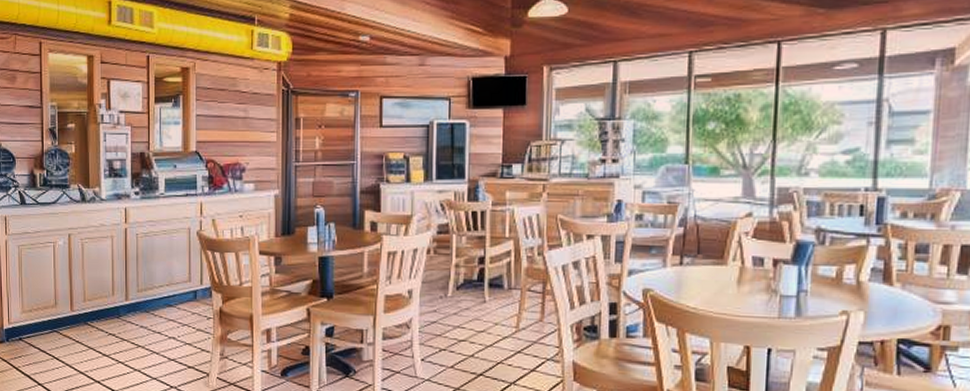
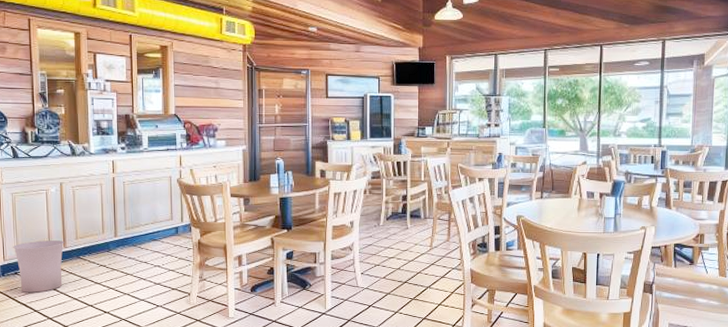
waste bin: none [18,302,71,363] -> present [13,240,64,293]

